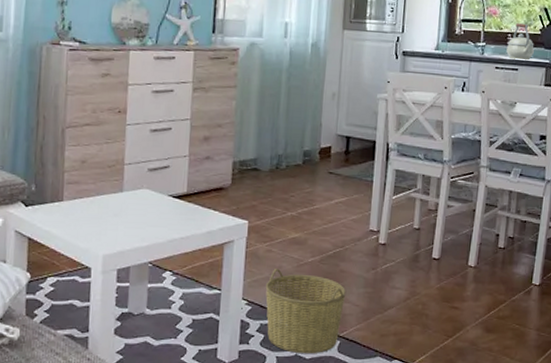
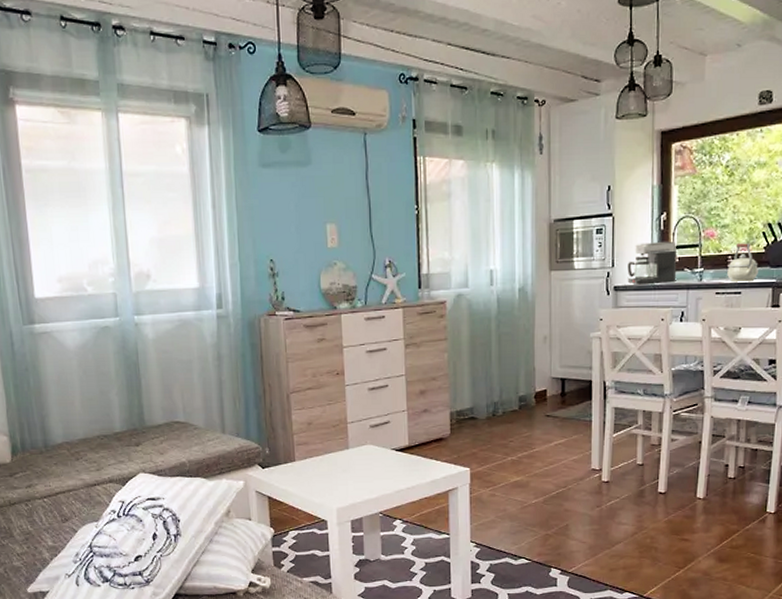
basket: present [265,268,347,354] -> none [492,511,572,590]
coffee maker: none [416,13,462,53] -> present [627,241,677,285]

